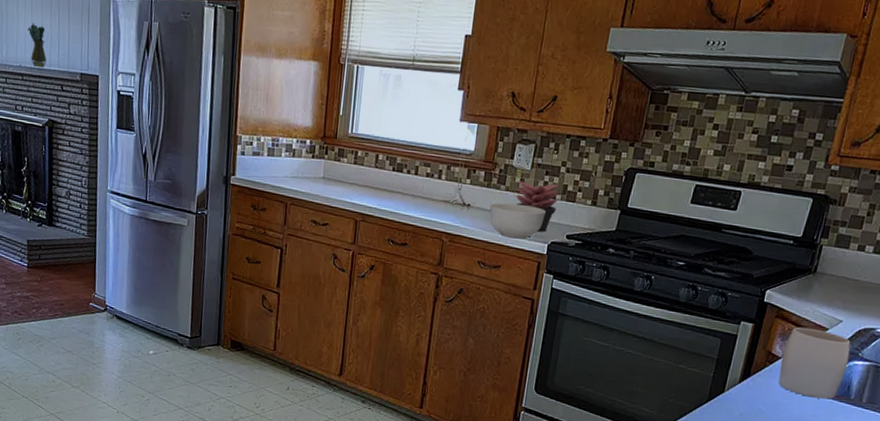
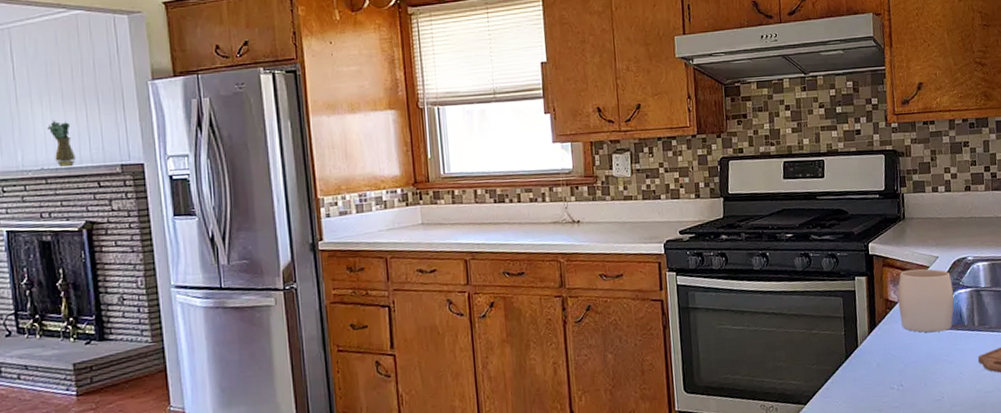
bowl: present [489,202,546,240] -> none [599,210,655,246]
succulent plant: present [516,181,559,232] -> none [621,184,664,234]

